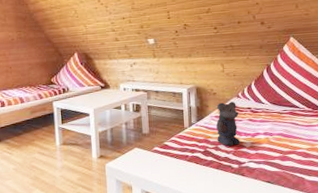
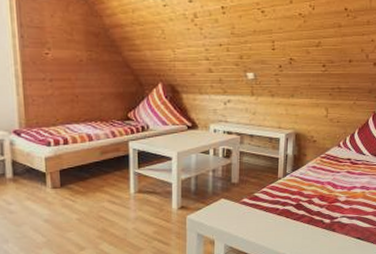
bear: present [216,102,241,146] -> none [311,151,338,199]

